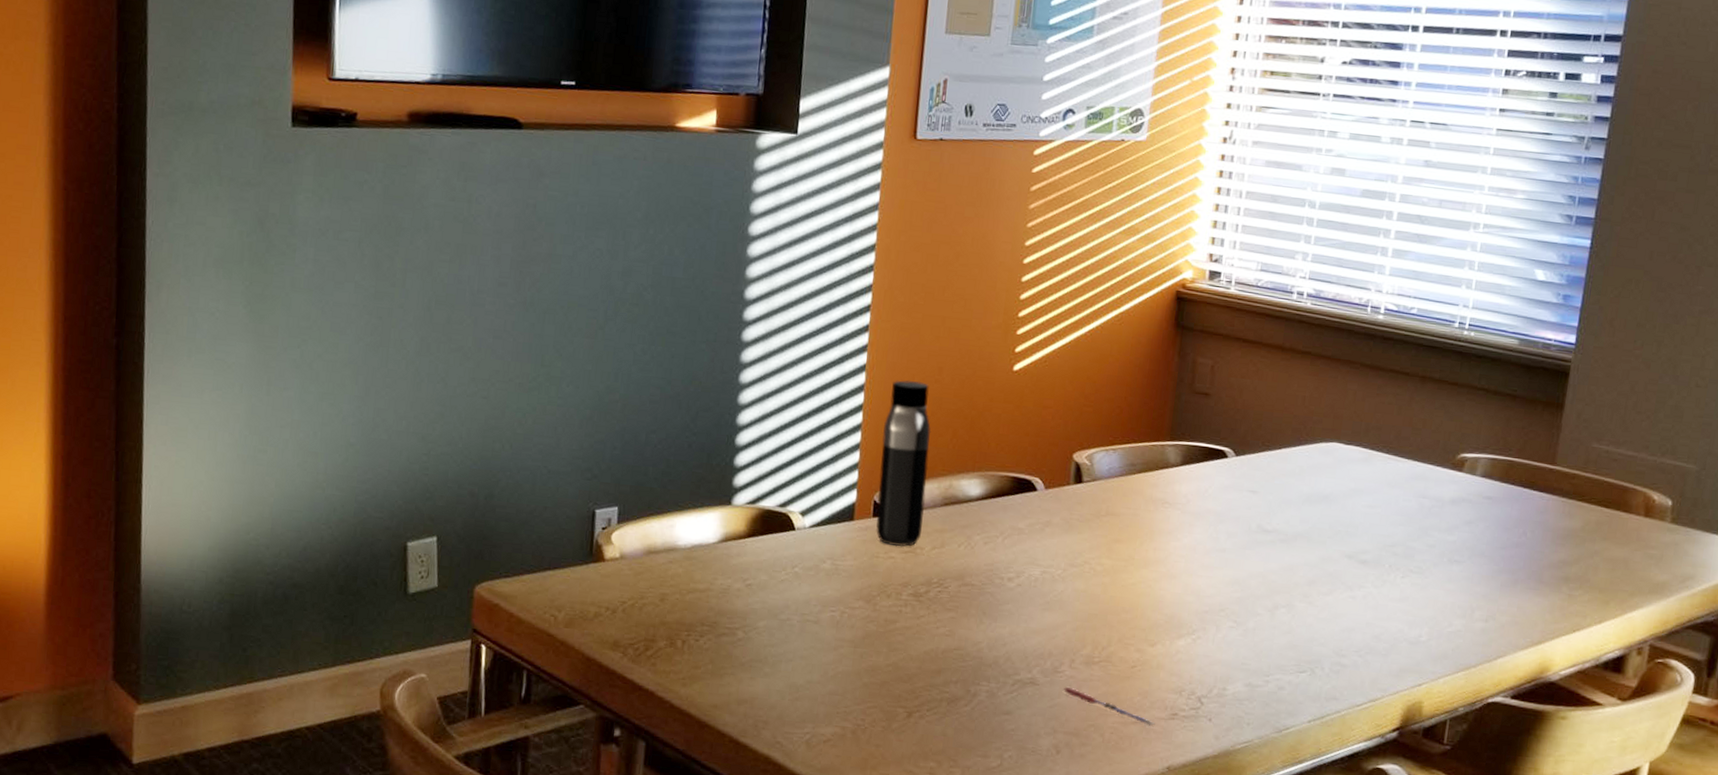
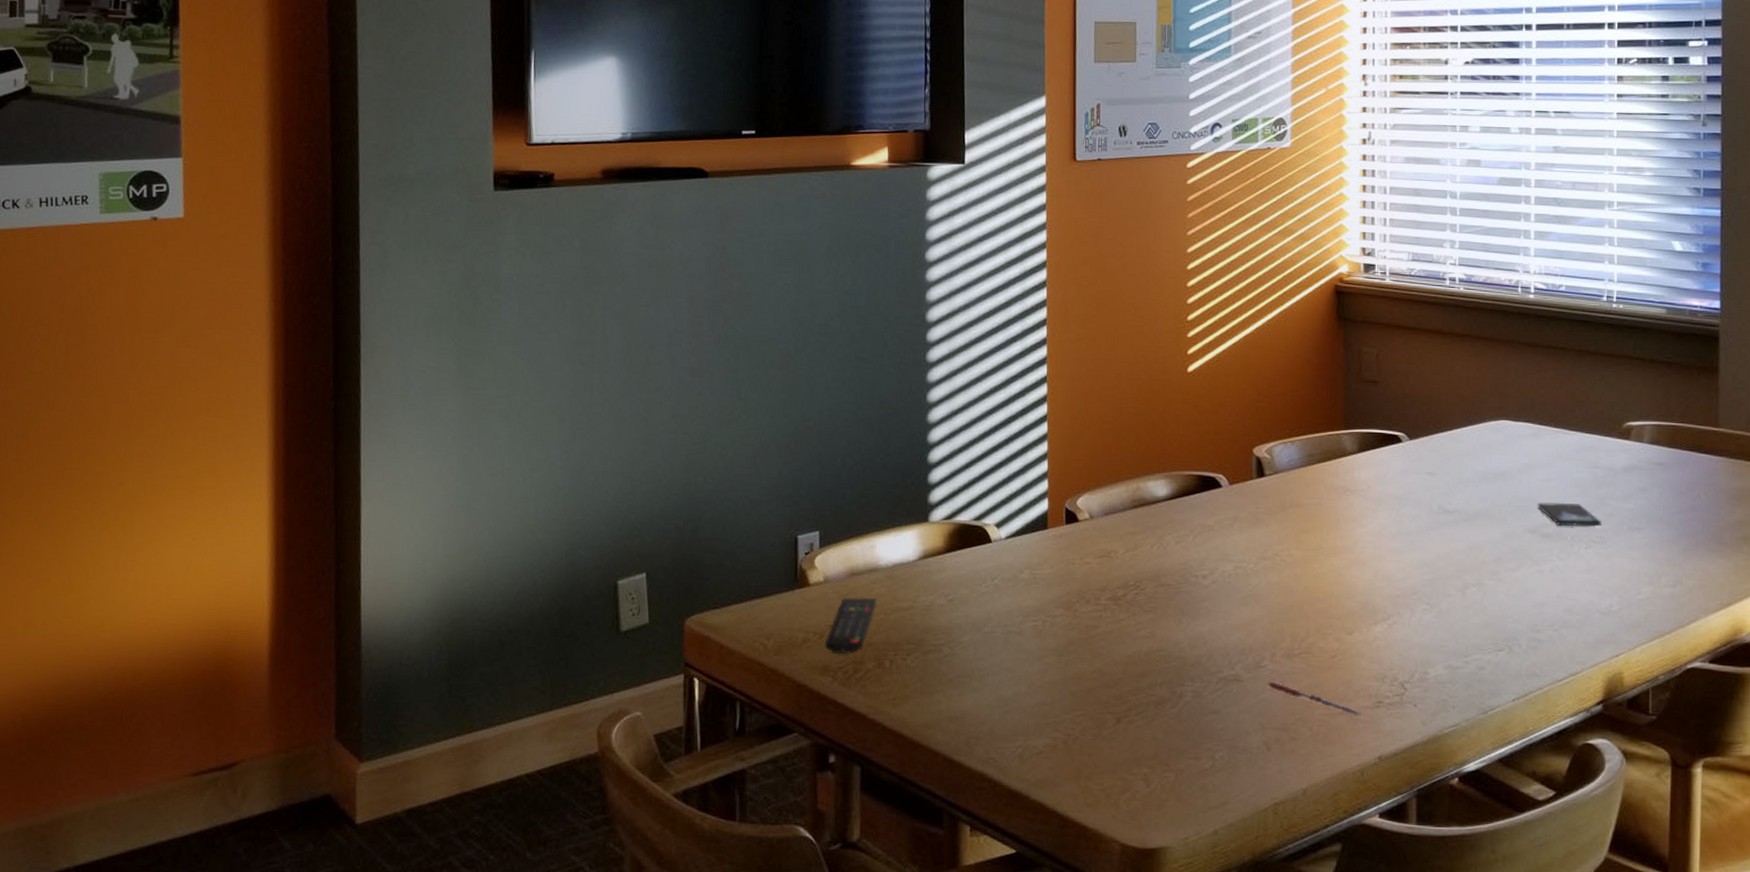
remote control: none [617,575,673,631] -> present [825,597,877,655]
water bottle: present [876,380,931,547] -> none [1068,388,1115,552]
smartphone: none [1358,528,1423,557] -> present [1537,502,1602,527]

